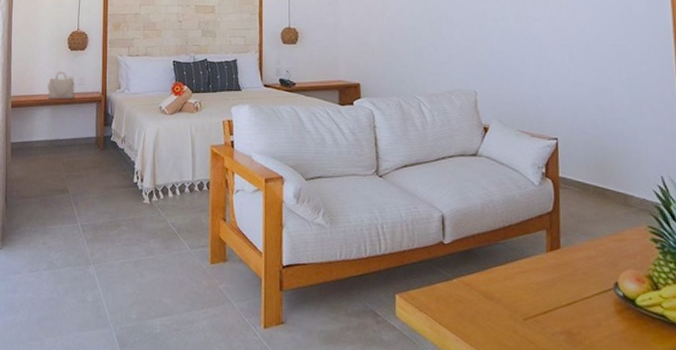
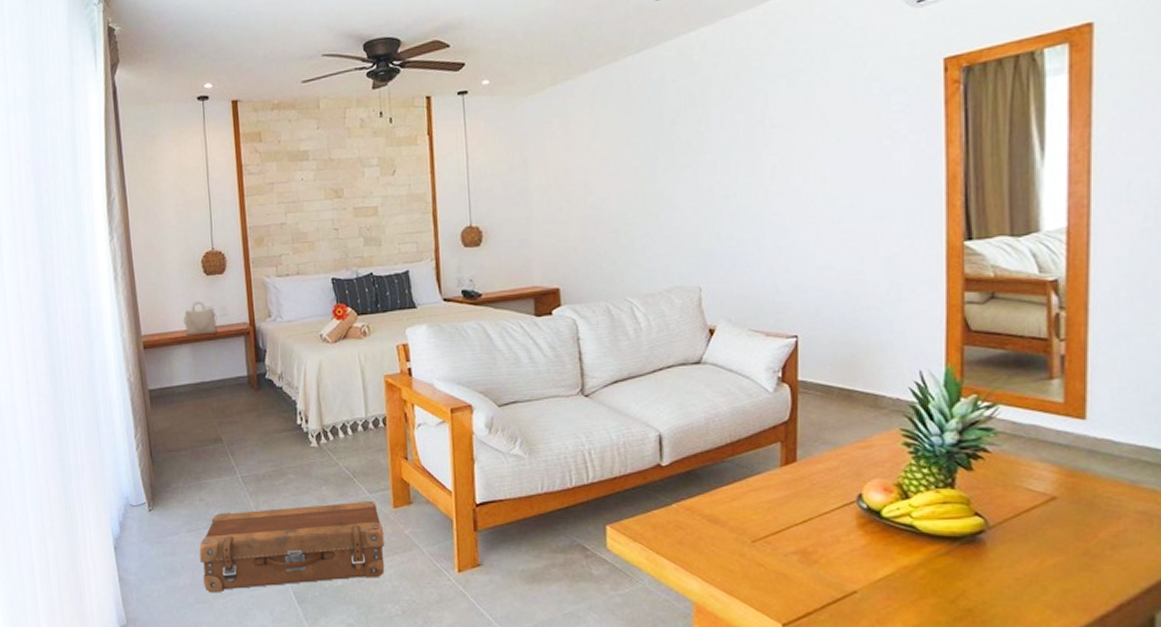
suitcase: none [37,255,201,331] -> present [199,500,385,593]

